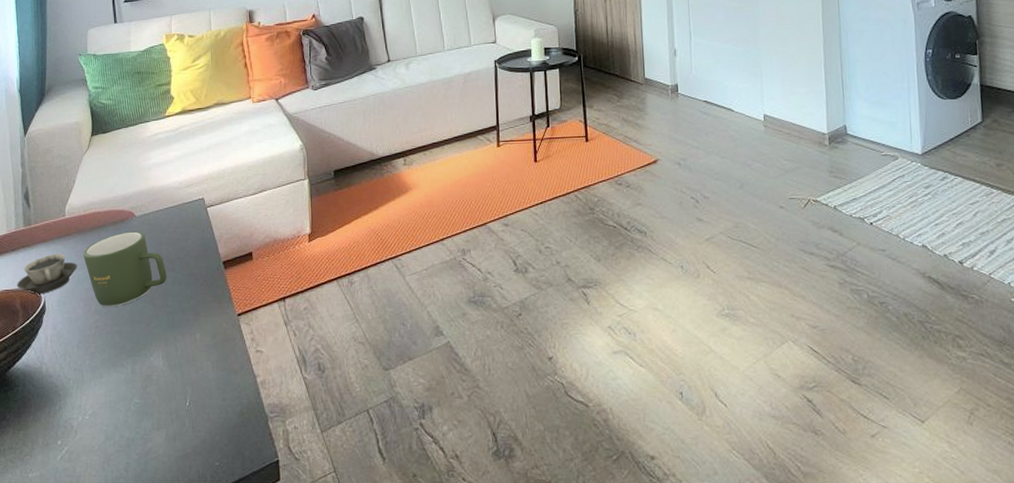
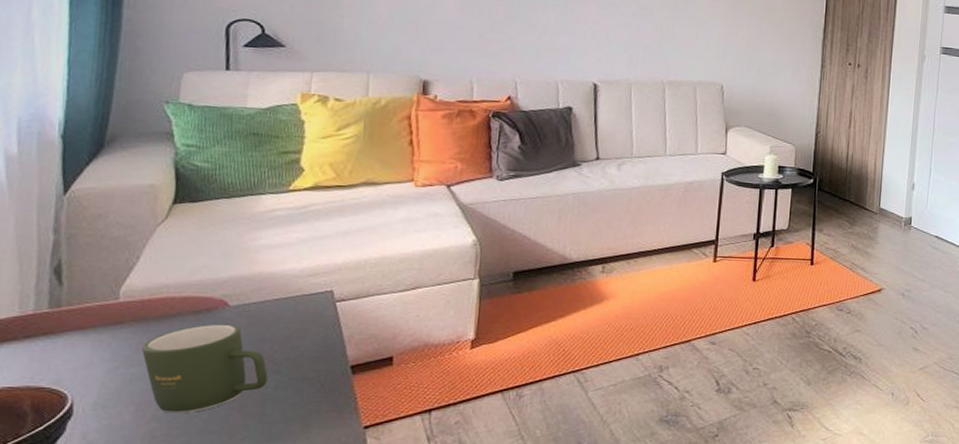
cup: present [17,253,78,295] -> none [28,345,131,395]

